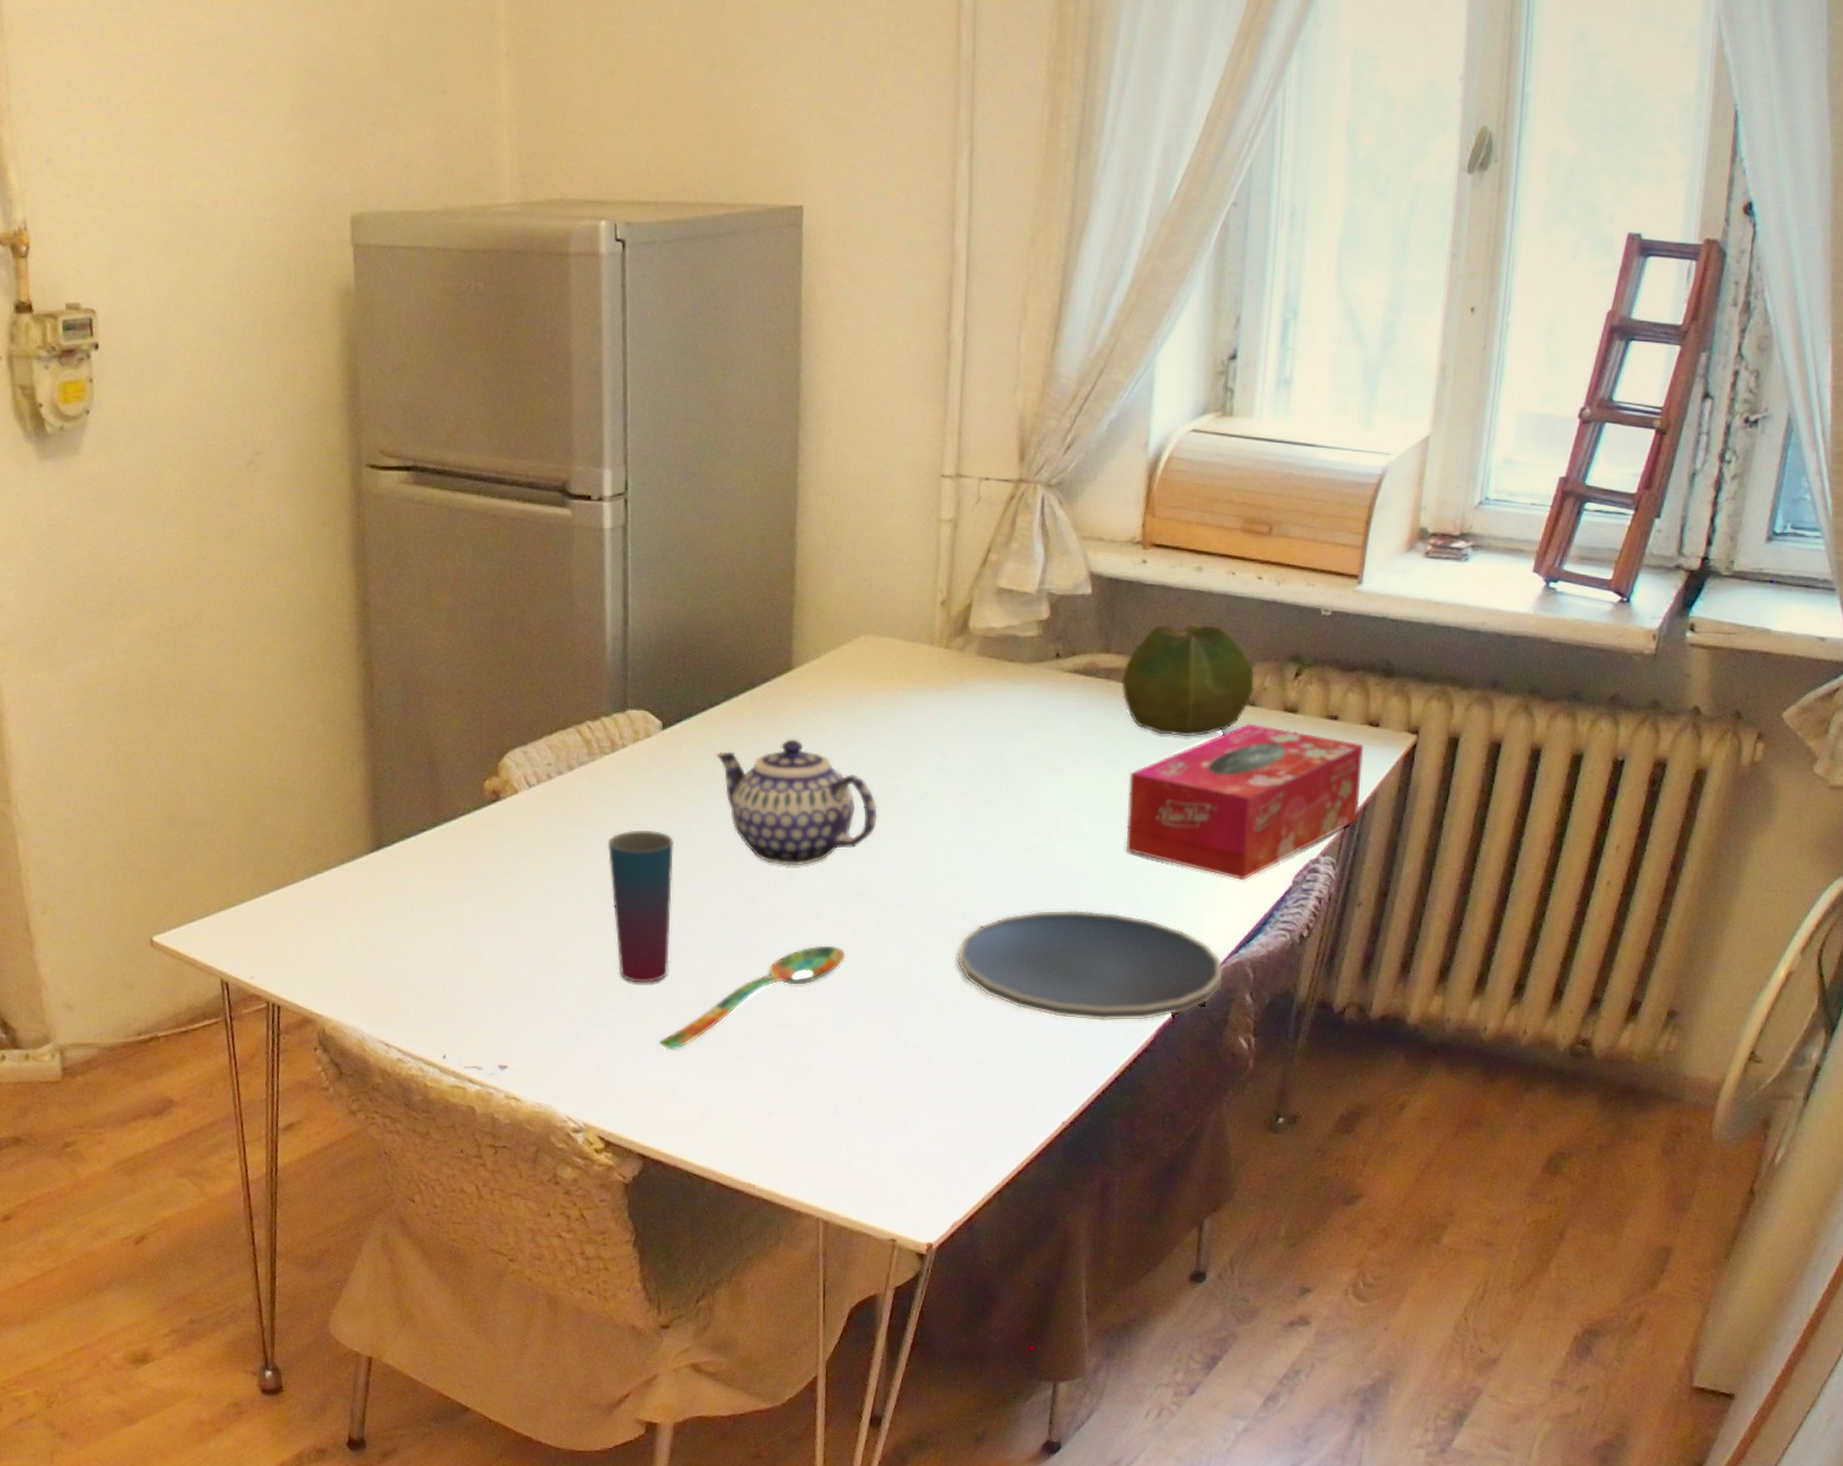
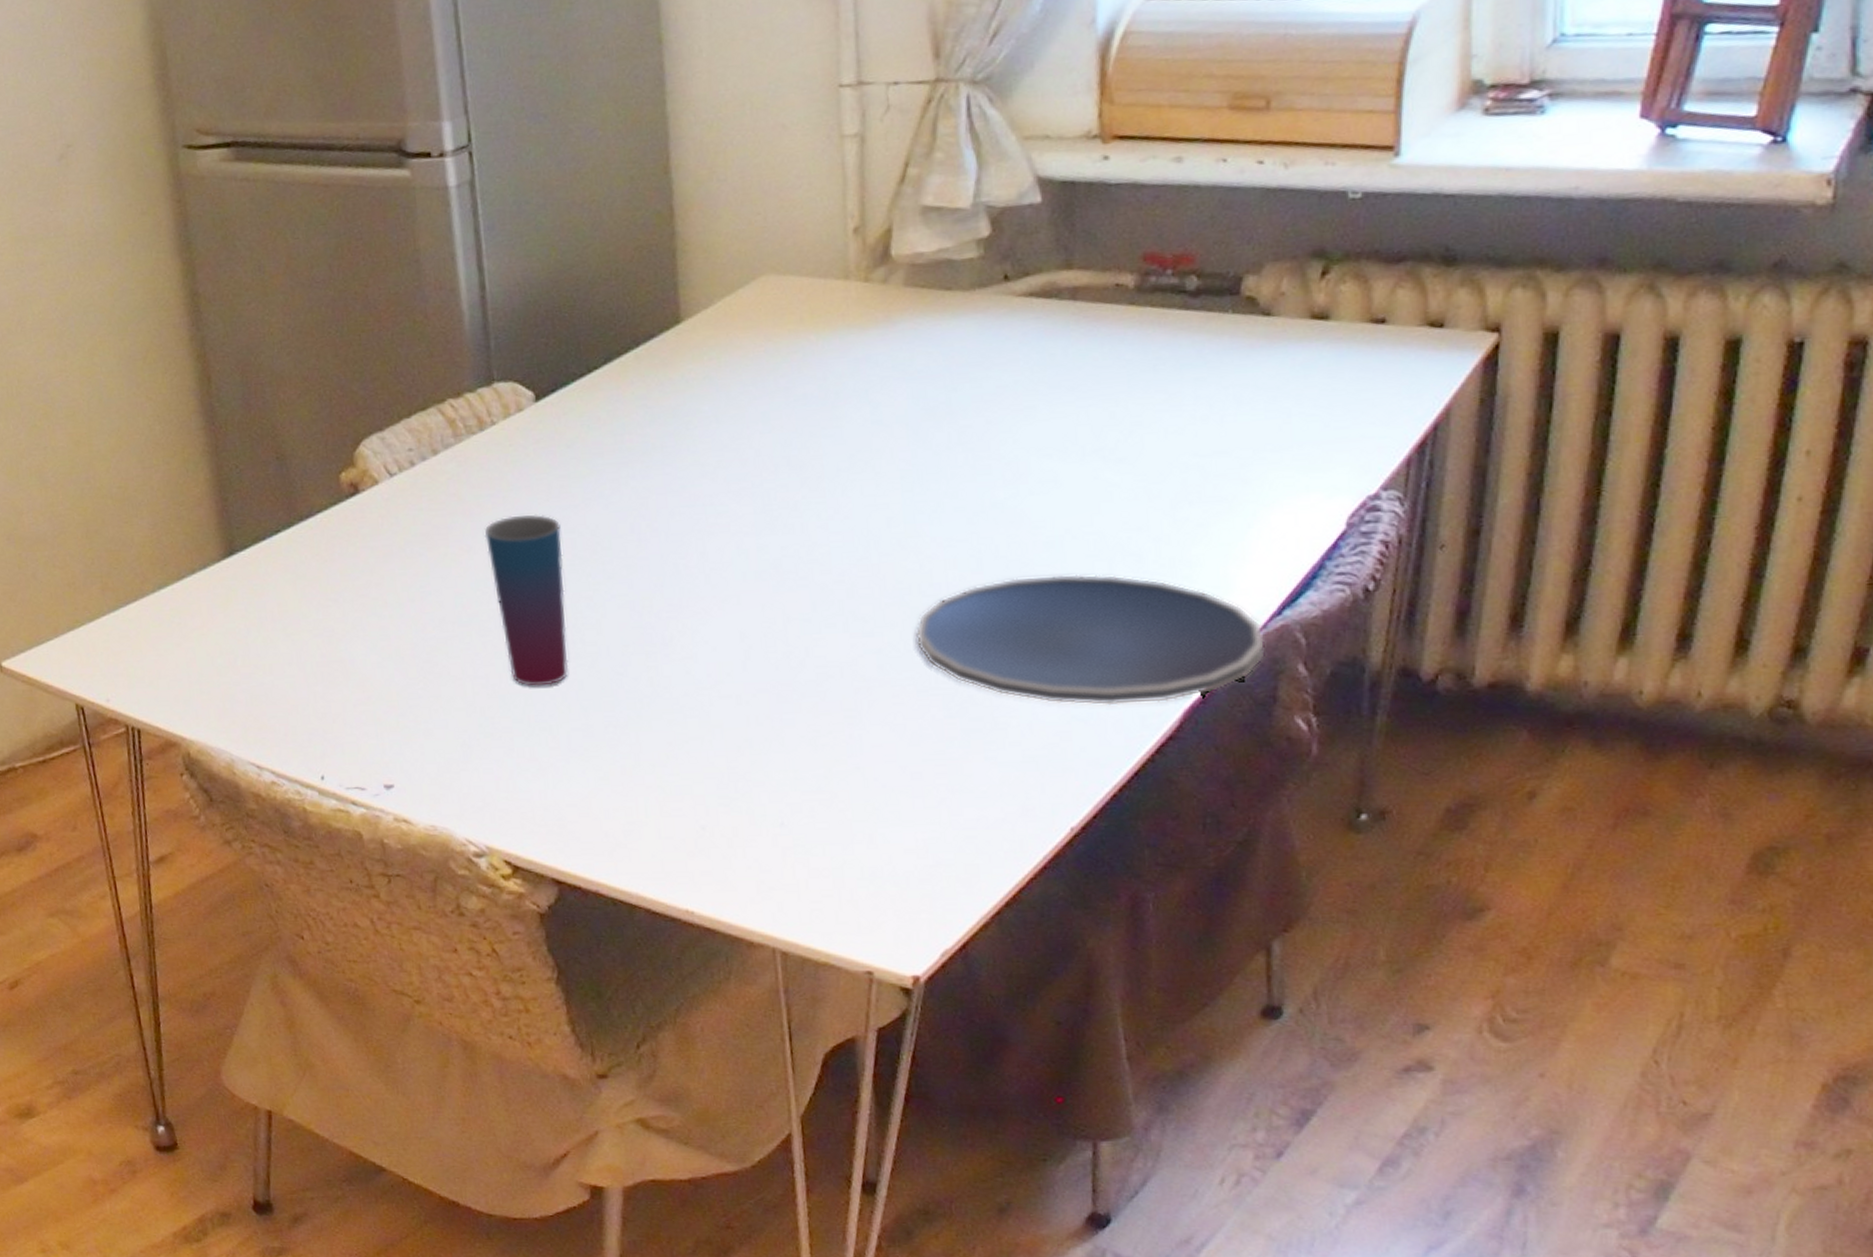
spoon: present [659,945,846,1050] -> none [565,632,778,760]
teapot: present [715,739,877,866] -> none [600,400,801,545]
cabbage: present [1121,624,1255,737] -> none [1091,223,1269,360]
tissue box: present [1126,723,1364,881] -> none [1114,336,1429,527]

